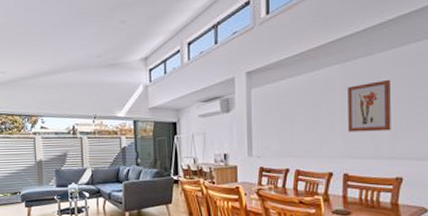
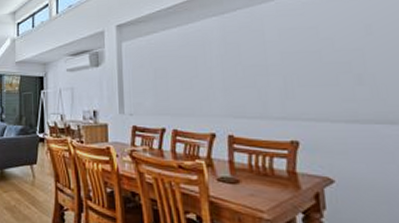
wall art: present [347,79,391,132] -> none [227,31,281,89]

